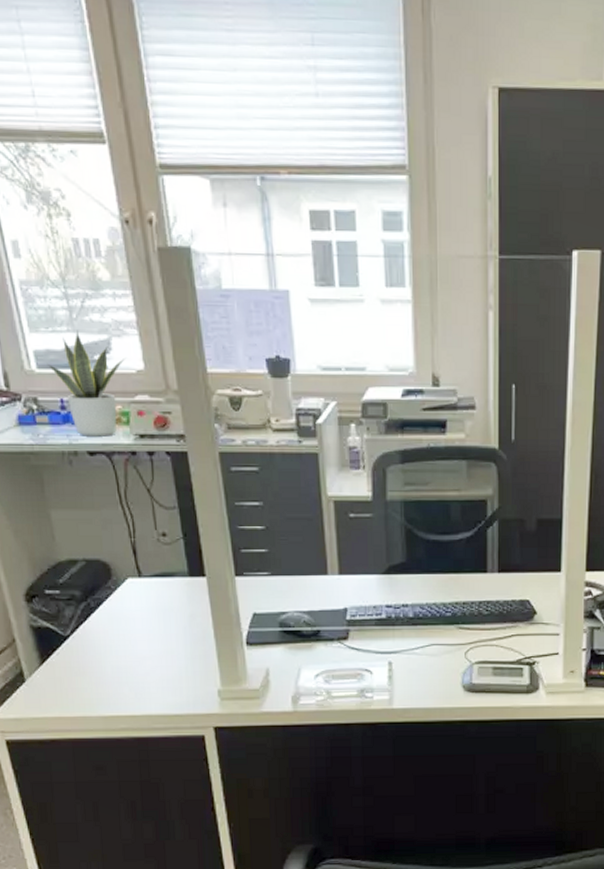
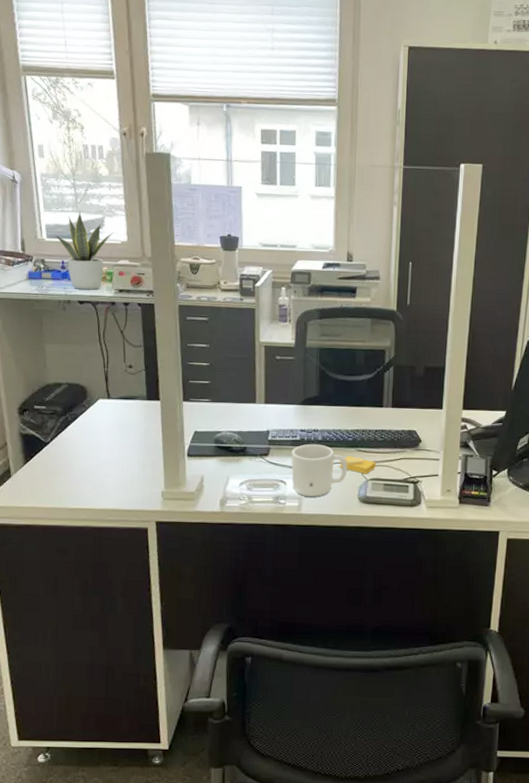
mug: none [376,622,448,688] -> present [291,443,348,498]
sticky notes: none [436,635,483,657] -> present [338,456,377,474]

